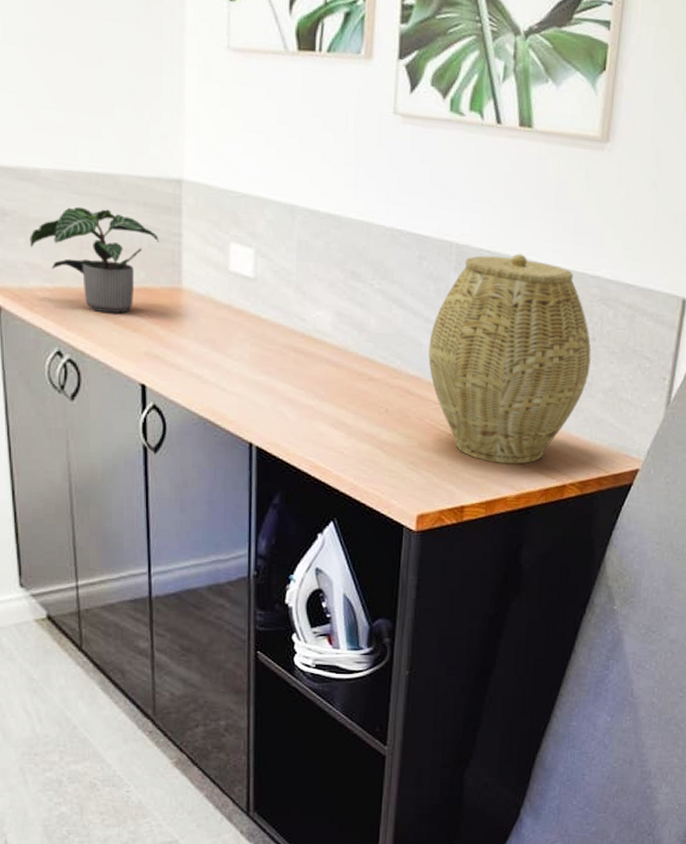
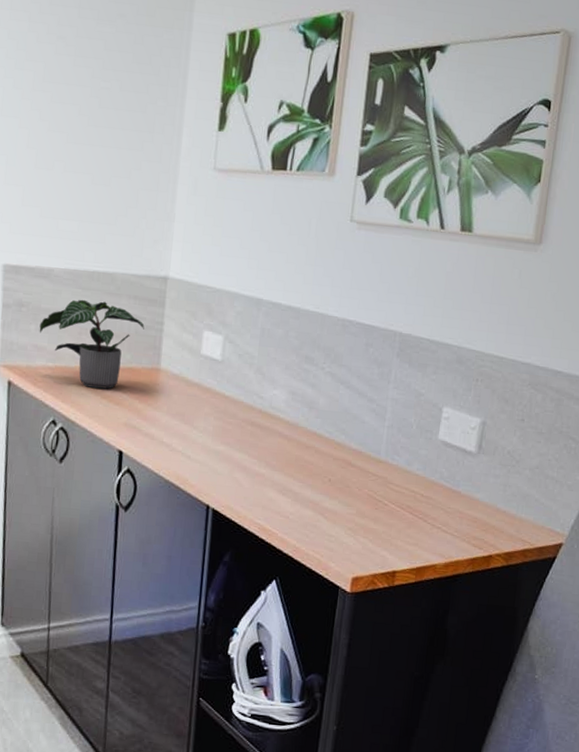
woven basket: present [428,253,591,464] -> none [369,342,520,534]

